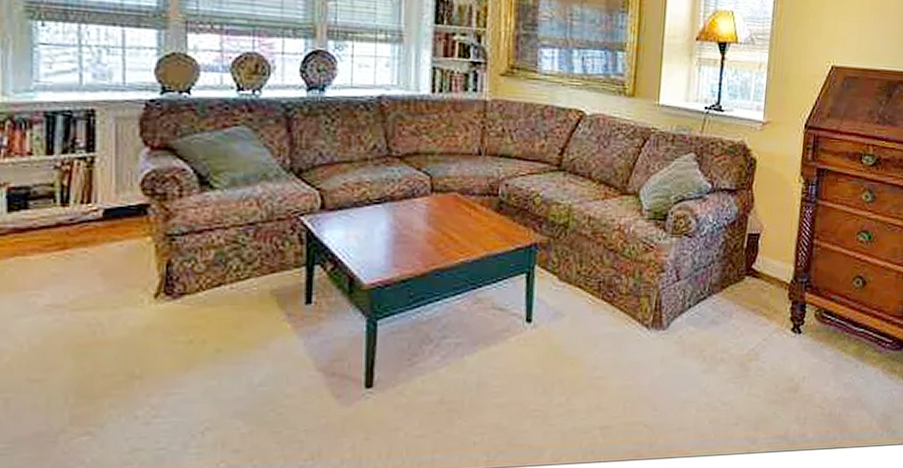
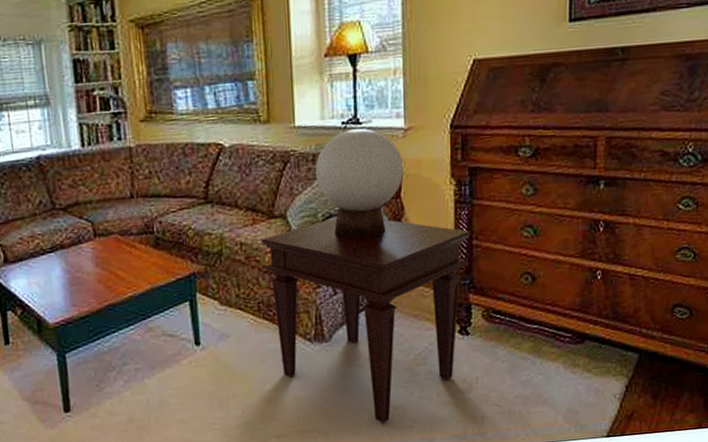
side table: none [611,202,813,420] -> present [262,218,471,424]
table lamp: none [672,114,759,226] -> present [315,128,404,239]

